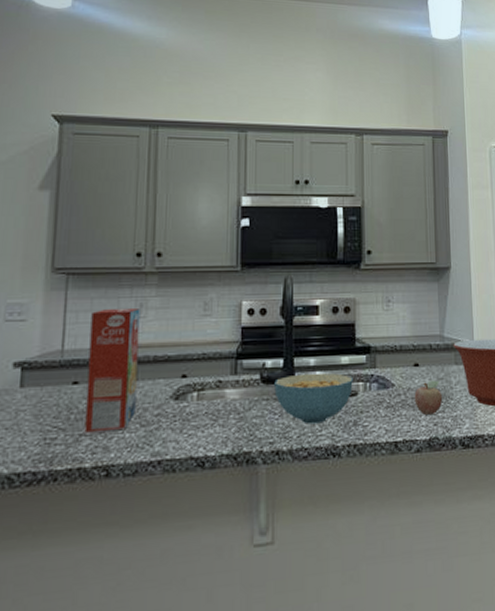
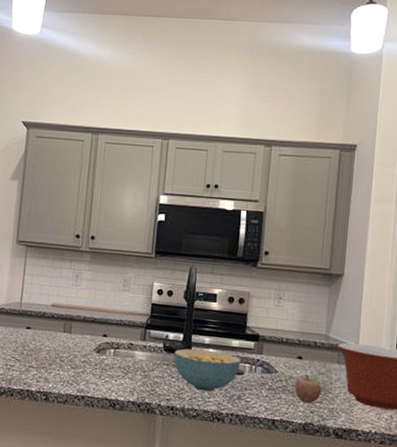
cereal box: present [84,309,140,433] -> none [32,276,76,368]

